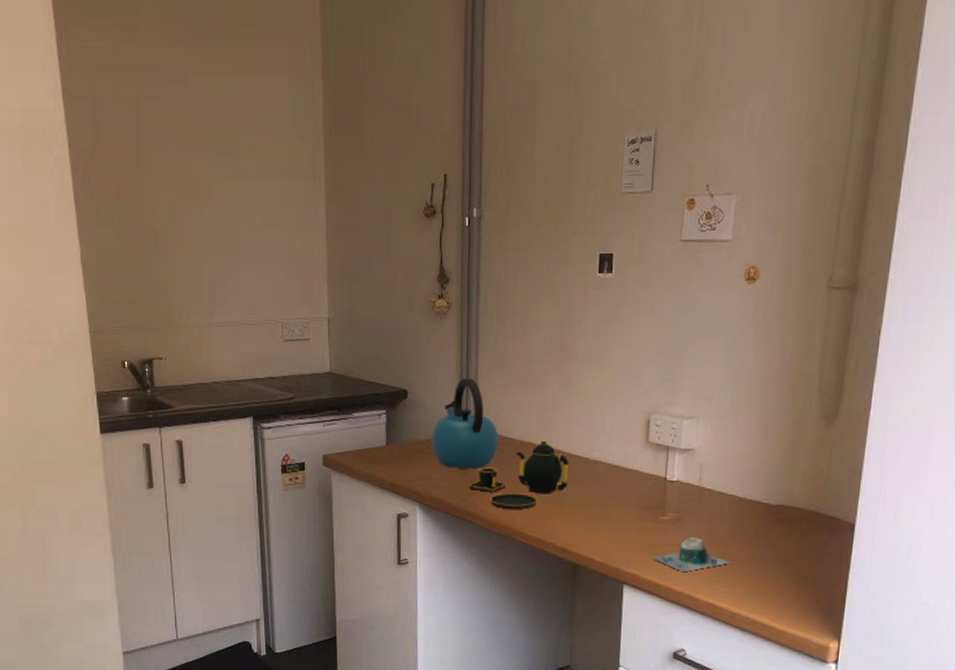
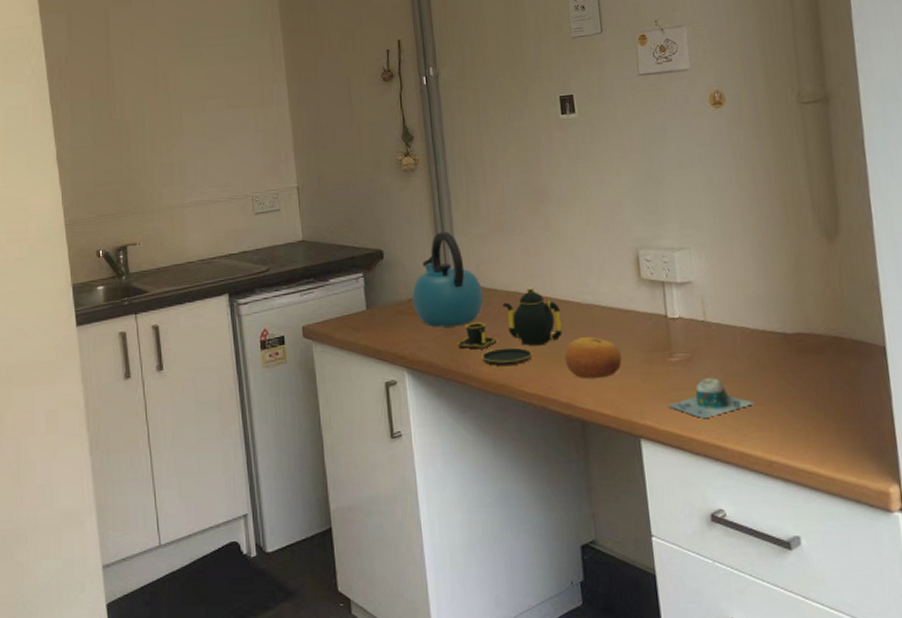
fruit: none [566,490,619,529] -> present [564,337,622,380]

